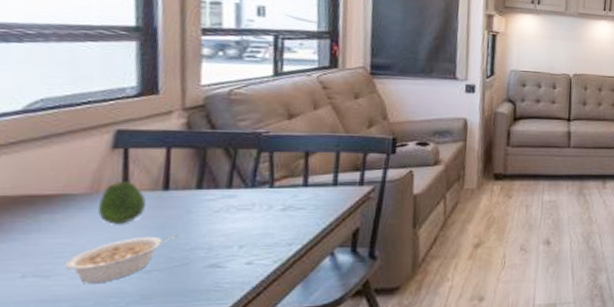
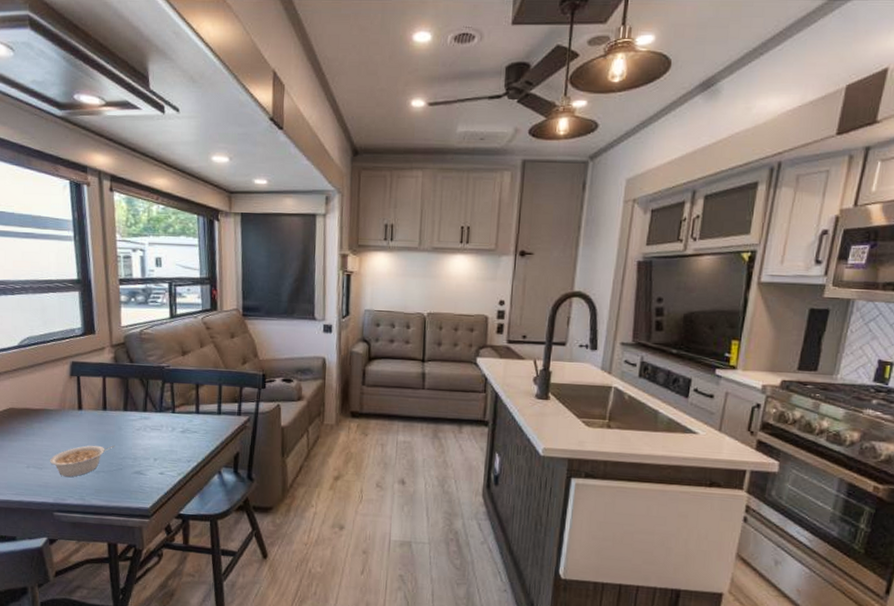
fruit: present [97,180,146,225] -> none [65,401,93,435]

